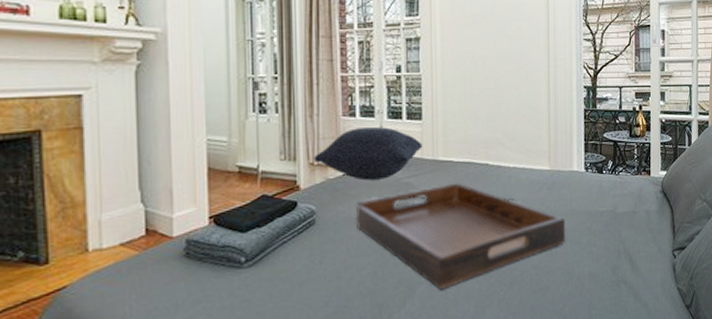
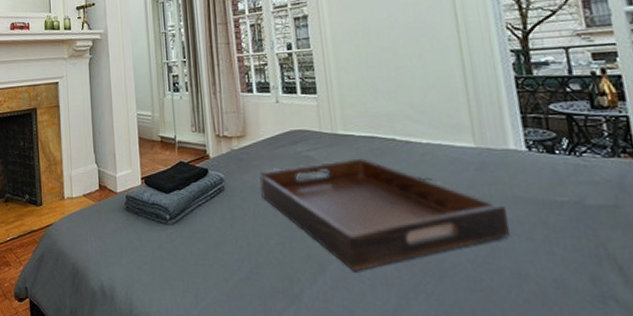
pillow: present [314,127,423,181] -> none [219,101,320,152]

